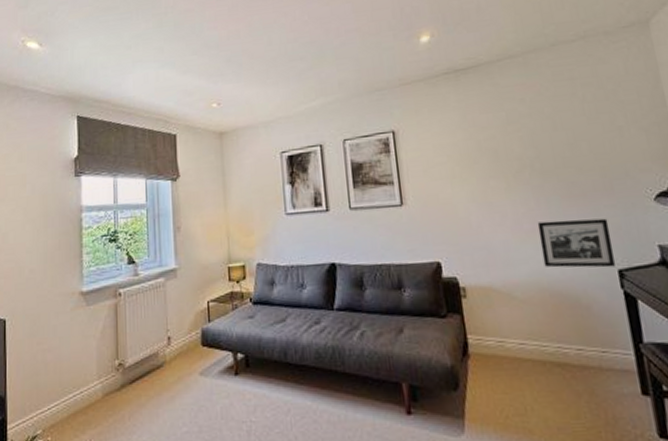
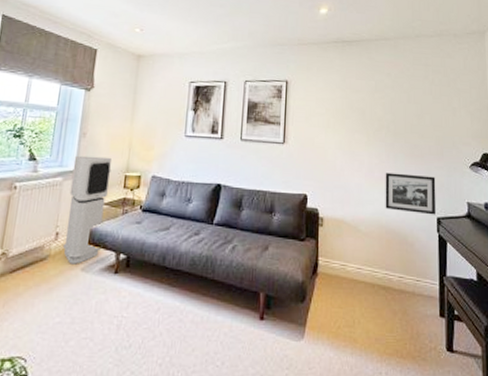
air purifier: none [172,249,216,369] -> present [62,155,113,264]

